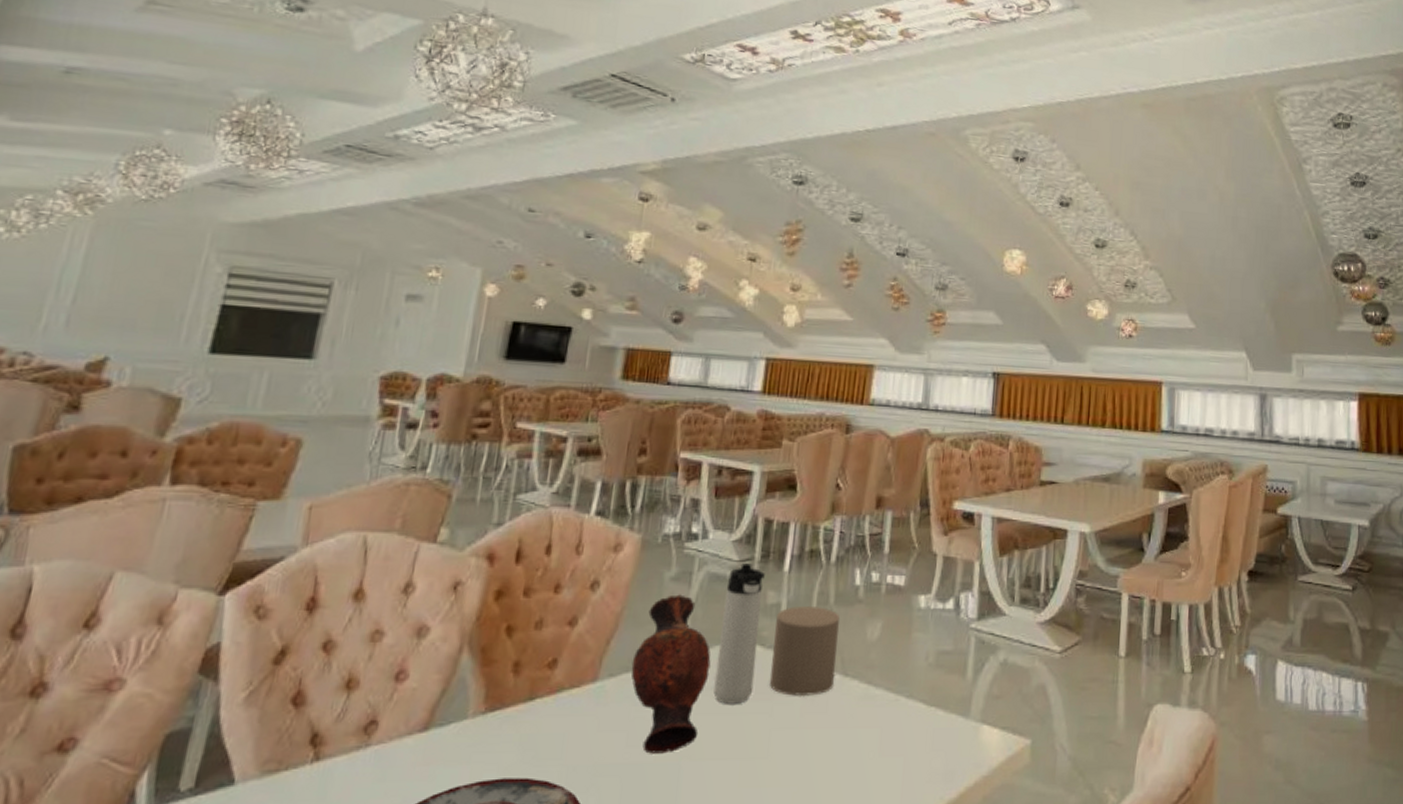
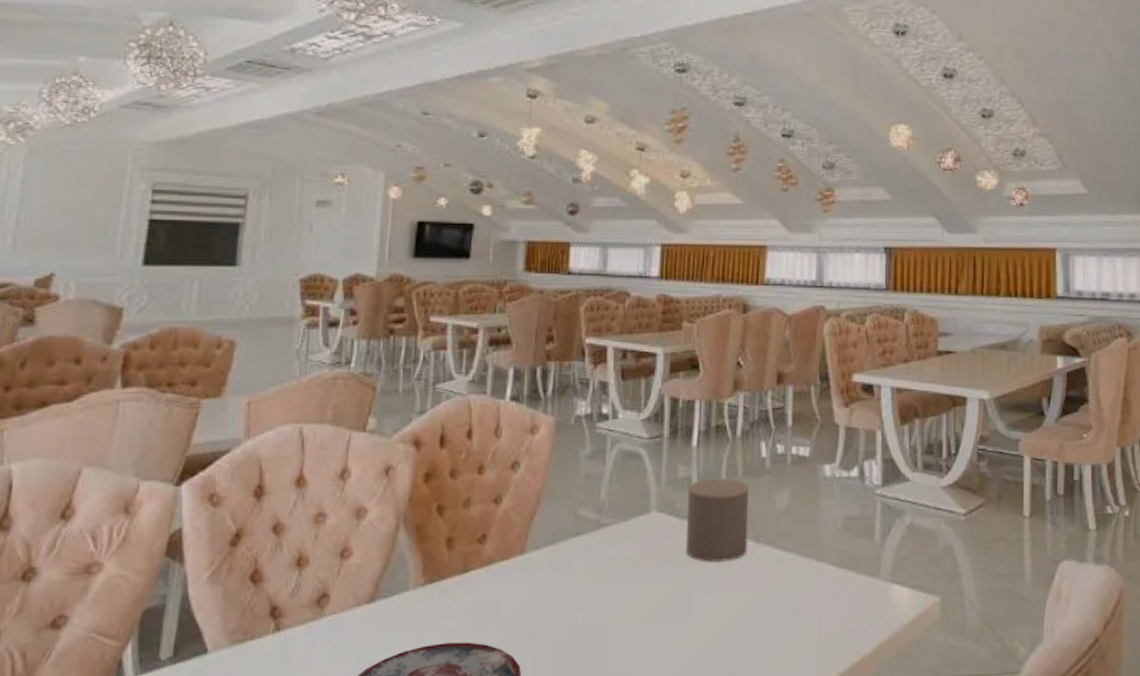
vase: present [631,594,711,755] -> none [555,471,629,620]
thermos bottle: present [713,563,765,704] -> none [634,440,674,571]

